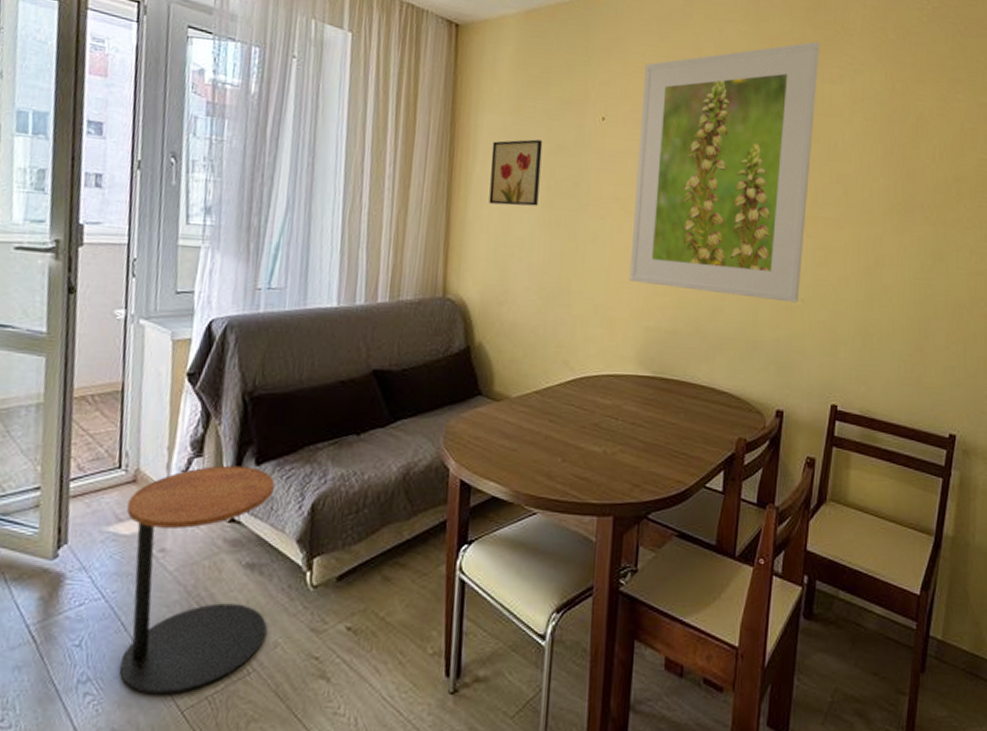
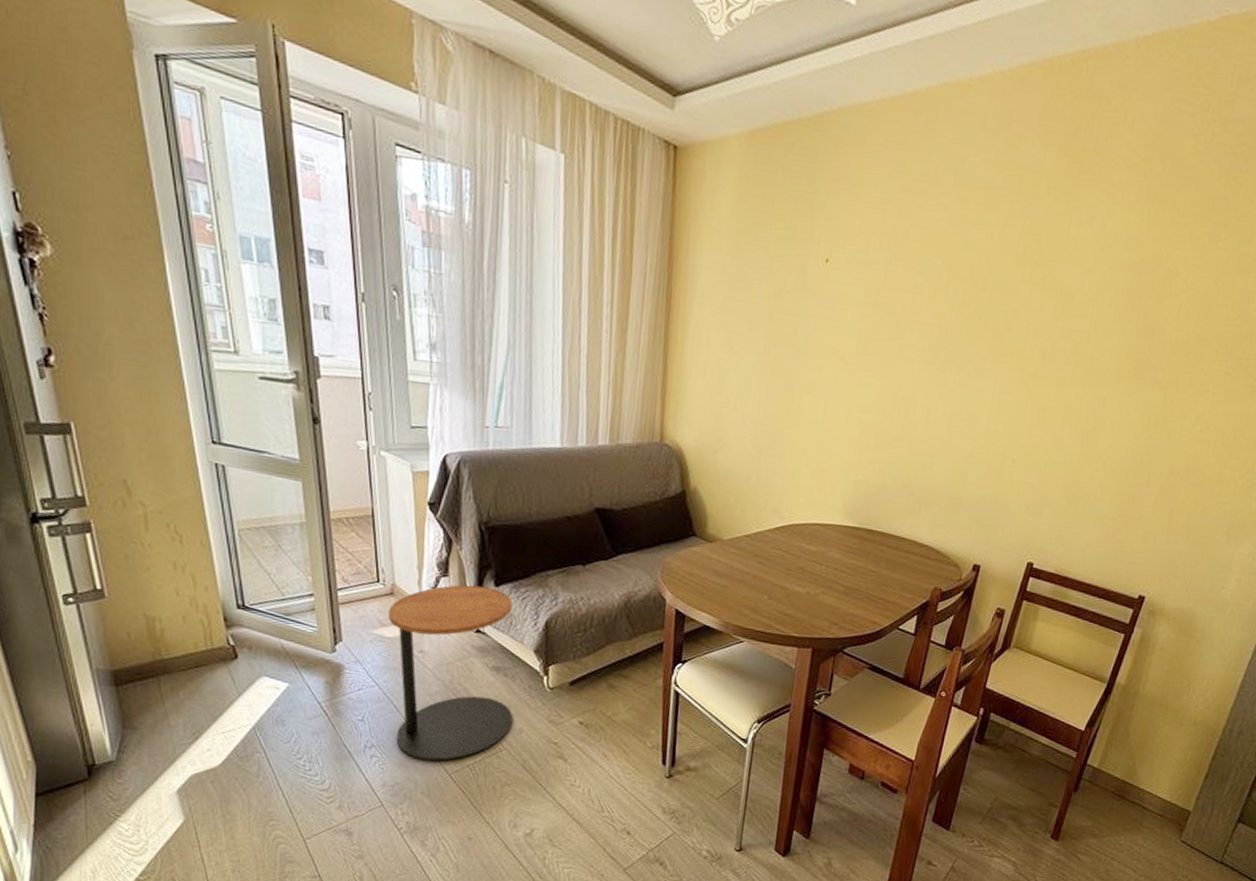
wall art: present [489,139,543,206] -> none [706,281,763,354]
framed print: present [629,41,820,303] -> none [842,174,1074,463]

